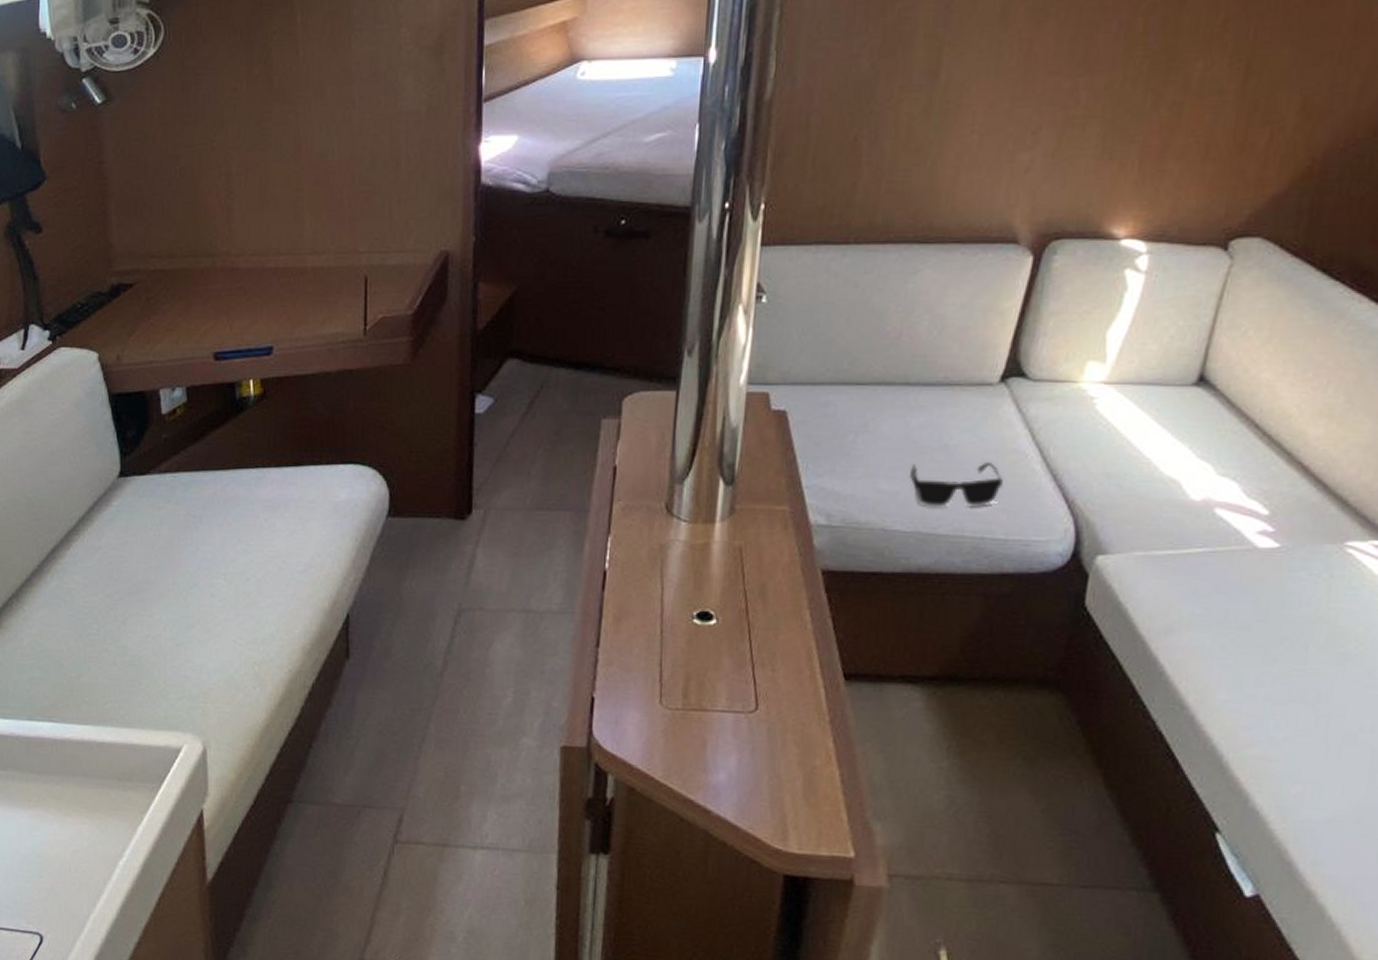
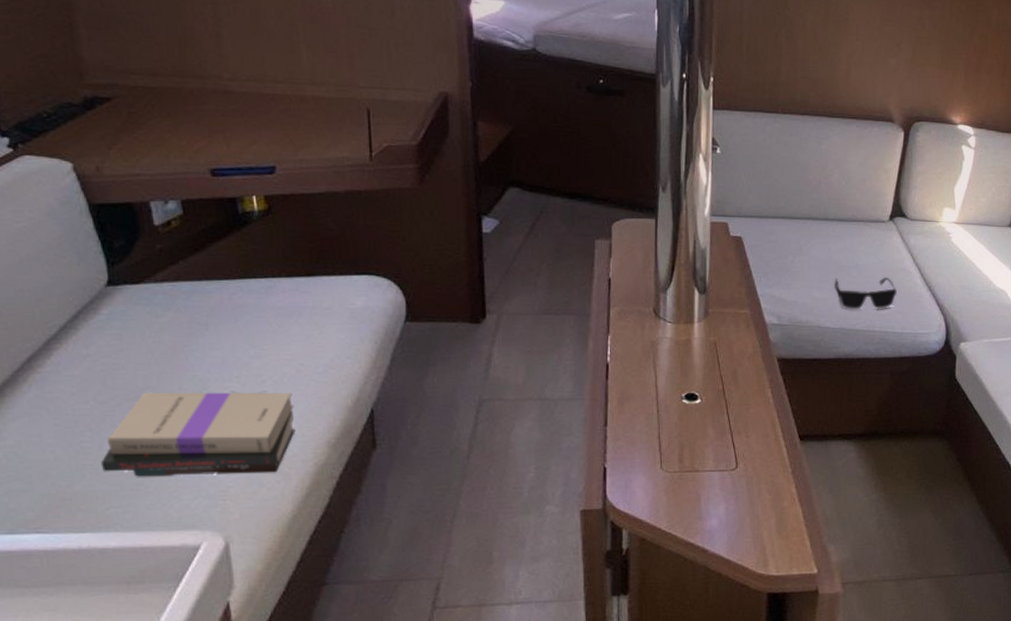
books: none [103,586,274,678] -> present [100,392,295,476]

